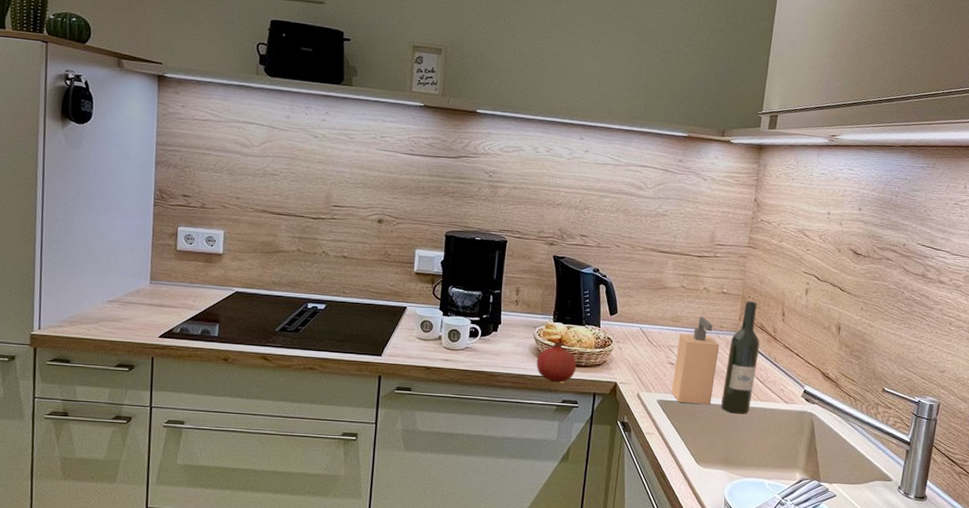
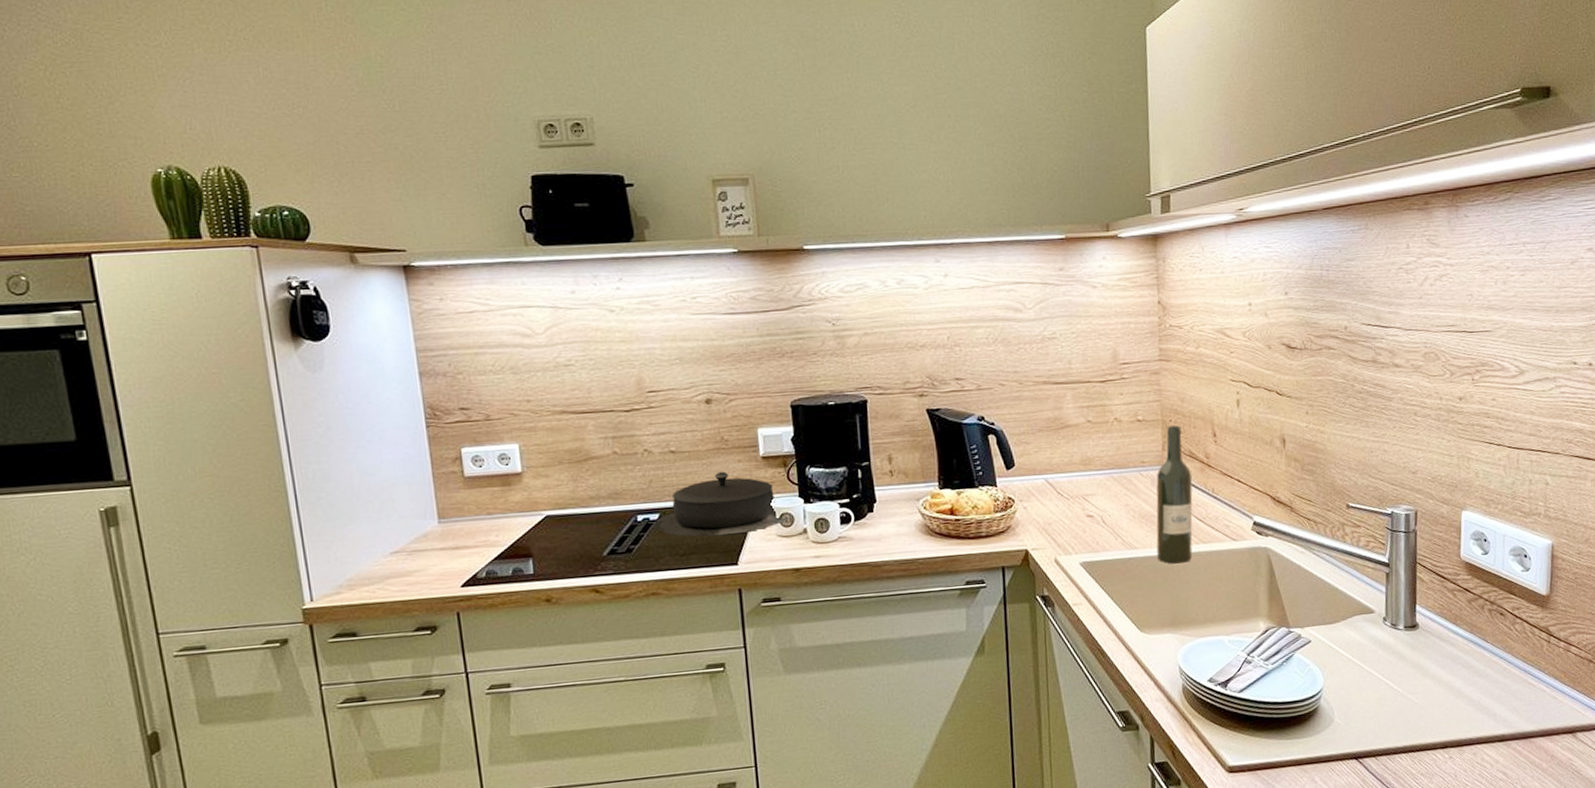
cooking pot: none [319,279,429,331] -> present [653,471,789,537]
fruit: present [536,341,577,383] -> none [926,511,977,563]
soap dispenser: present [671,316,720,405] -> none [1093,453,1145,561]

